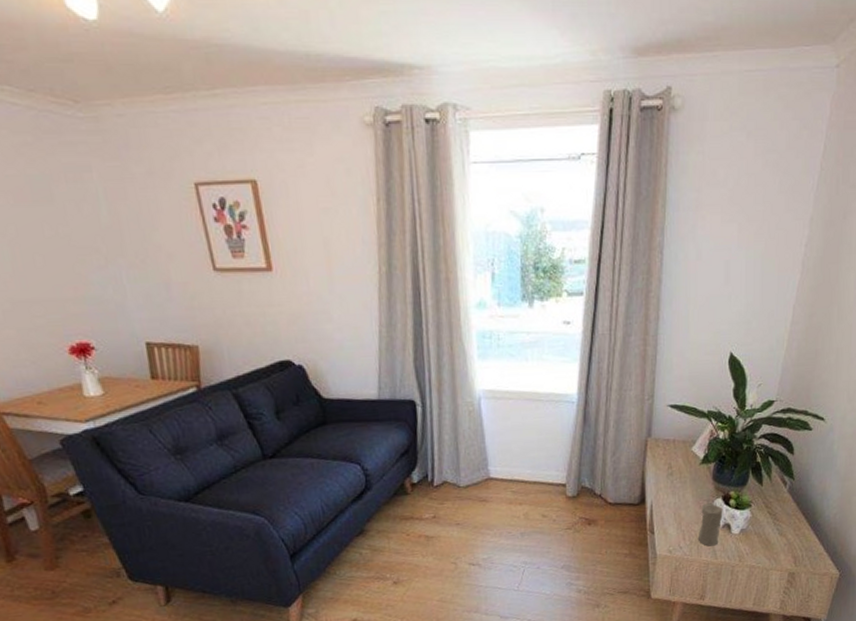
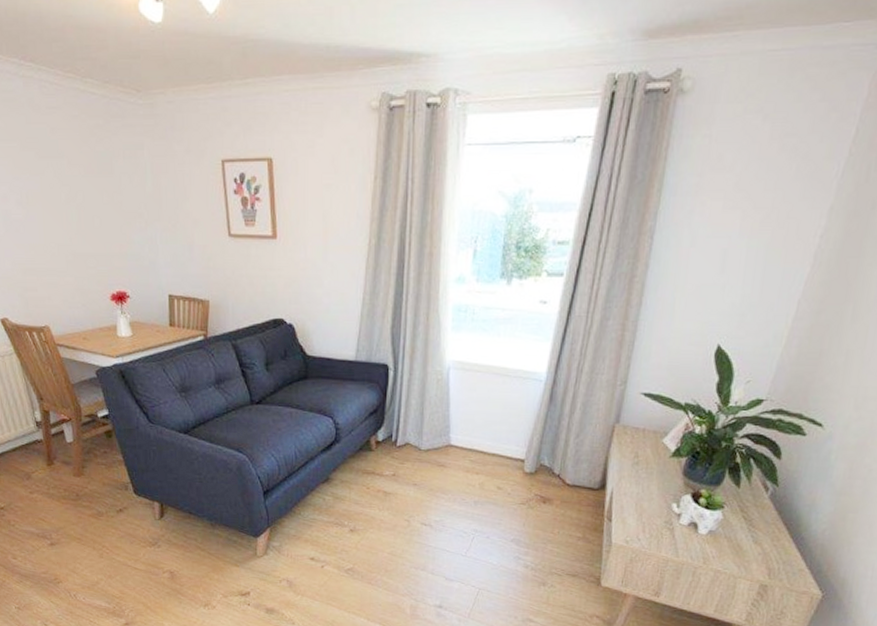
candle: present [697,504,723,547] -> none [658,499,691,543]

